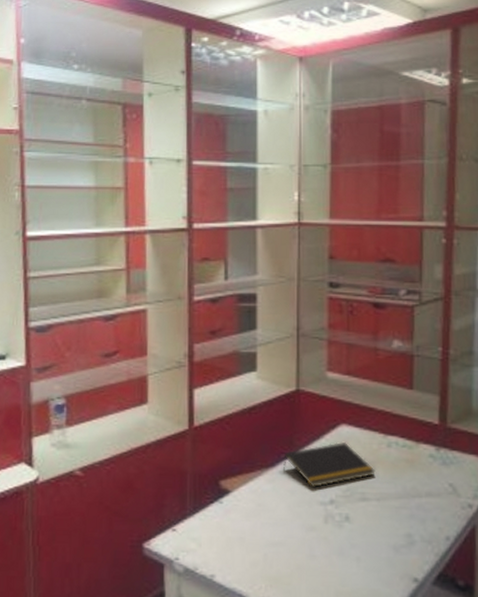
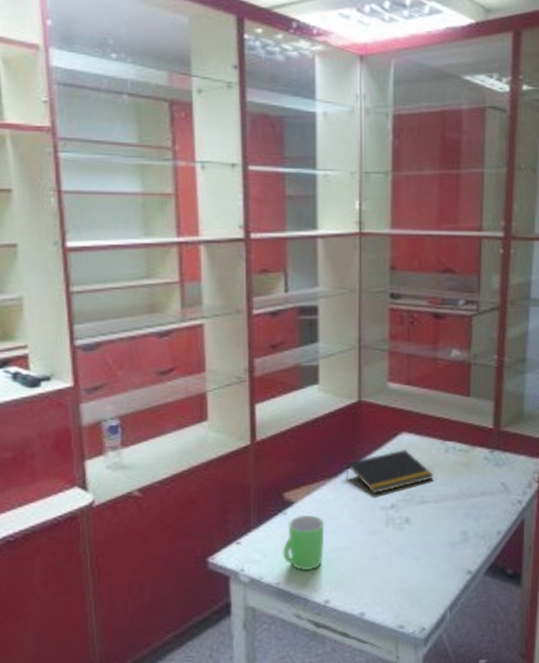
mug: none [218,505,261,564] -> present [283,515,325,570]

